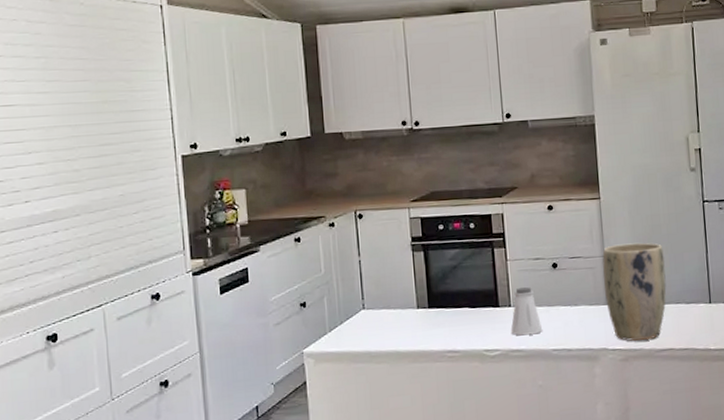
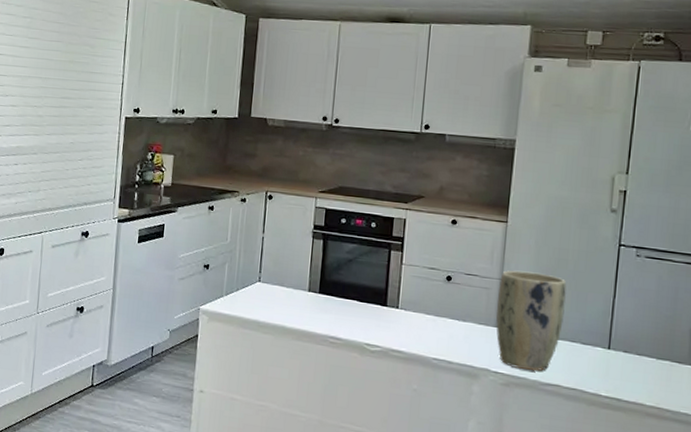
saltshaker: present [510,287,543,336] -> none [394,292,427,340]

